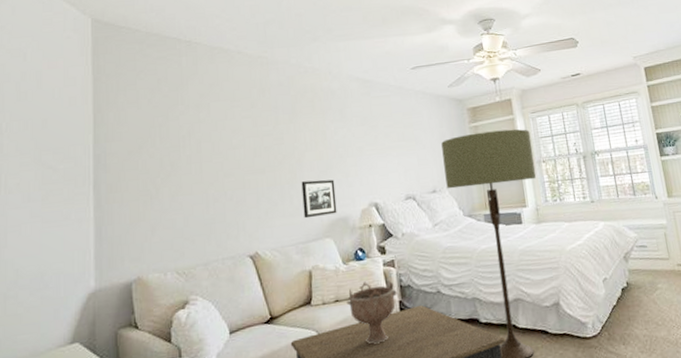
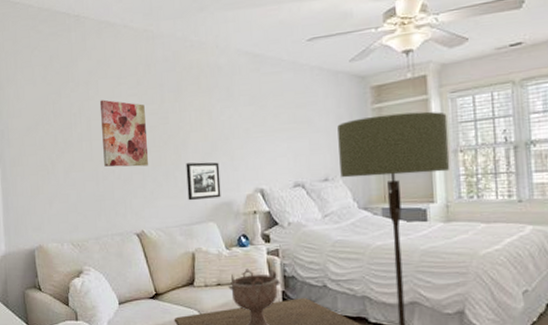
wall art: none [211,122,264,189] -> present [99,99,149,167]

